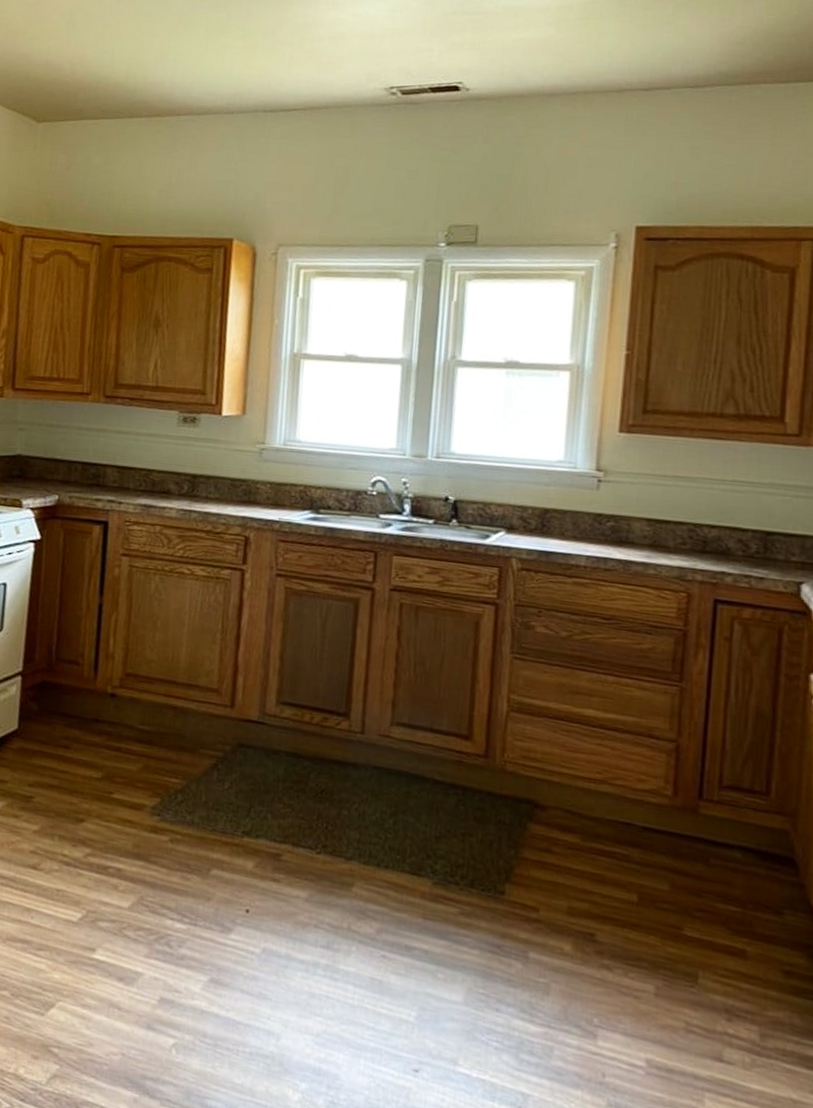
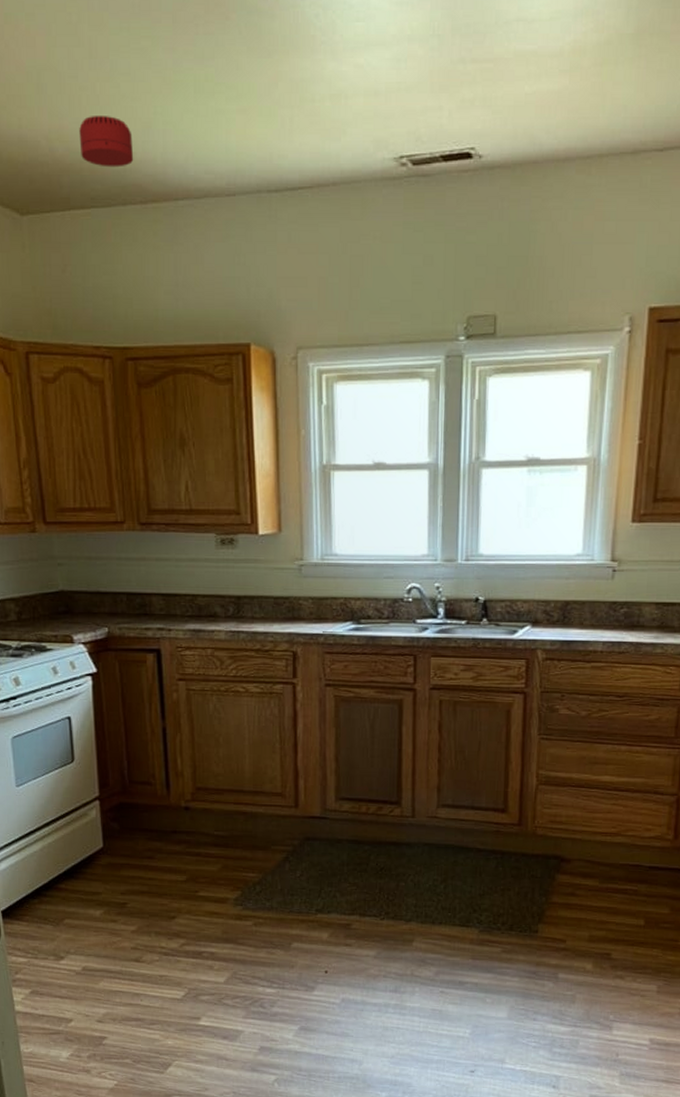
smoke detector: none [98,47,146,88] -> present [79,116,134,168]

